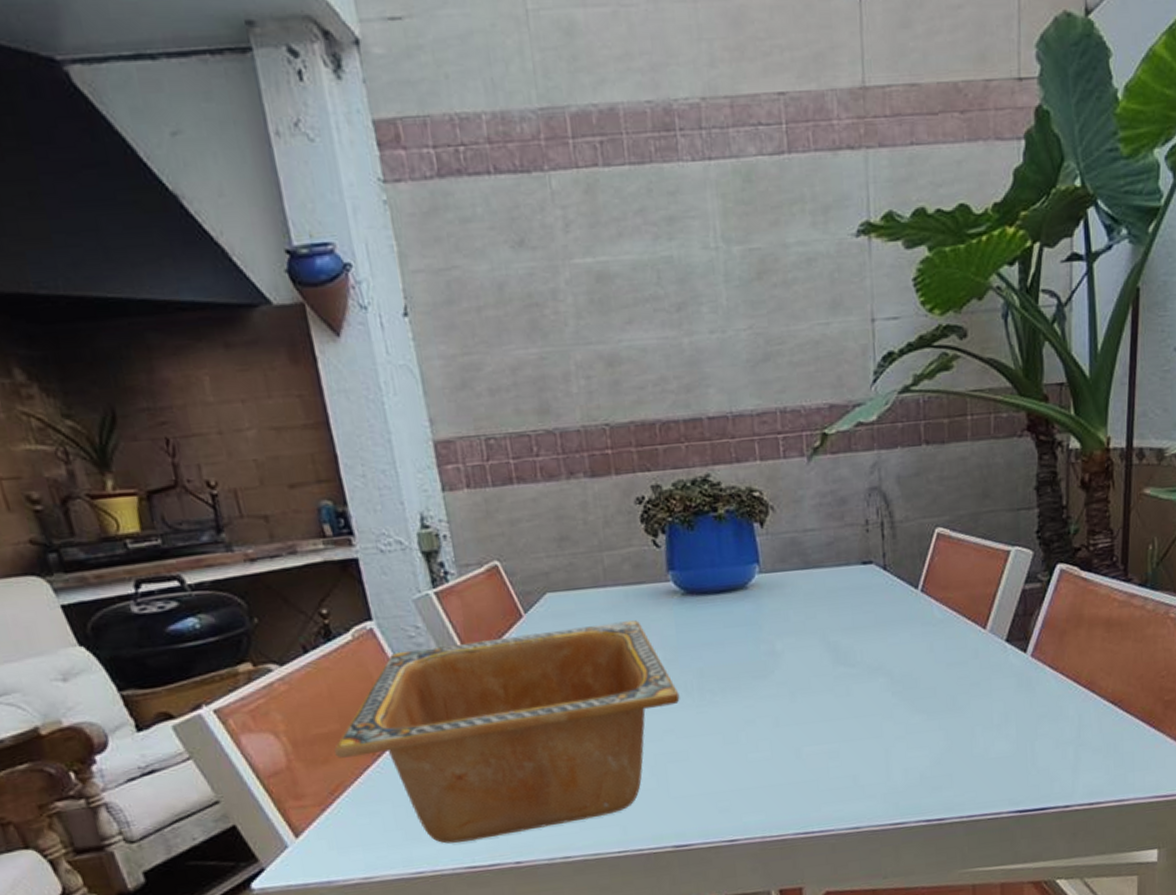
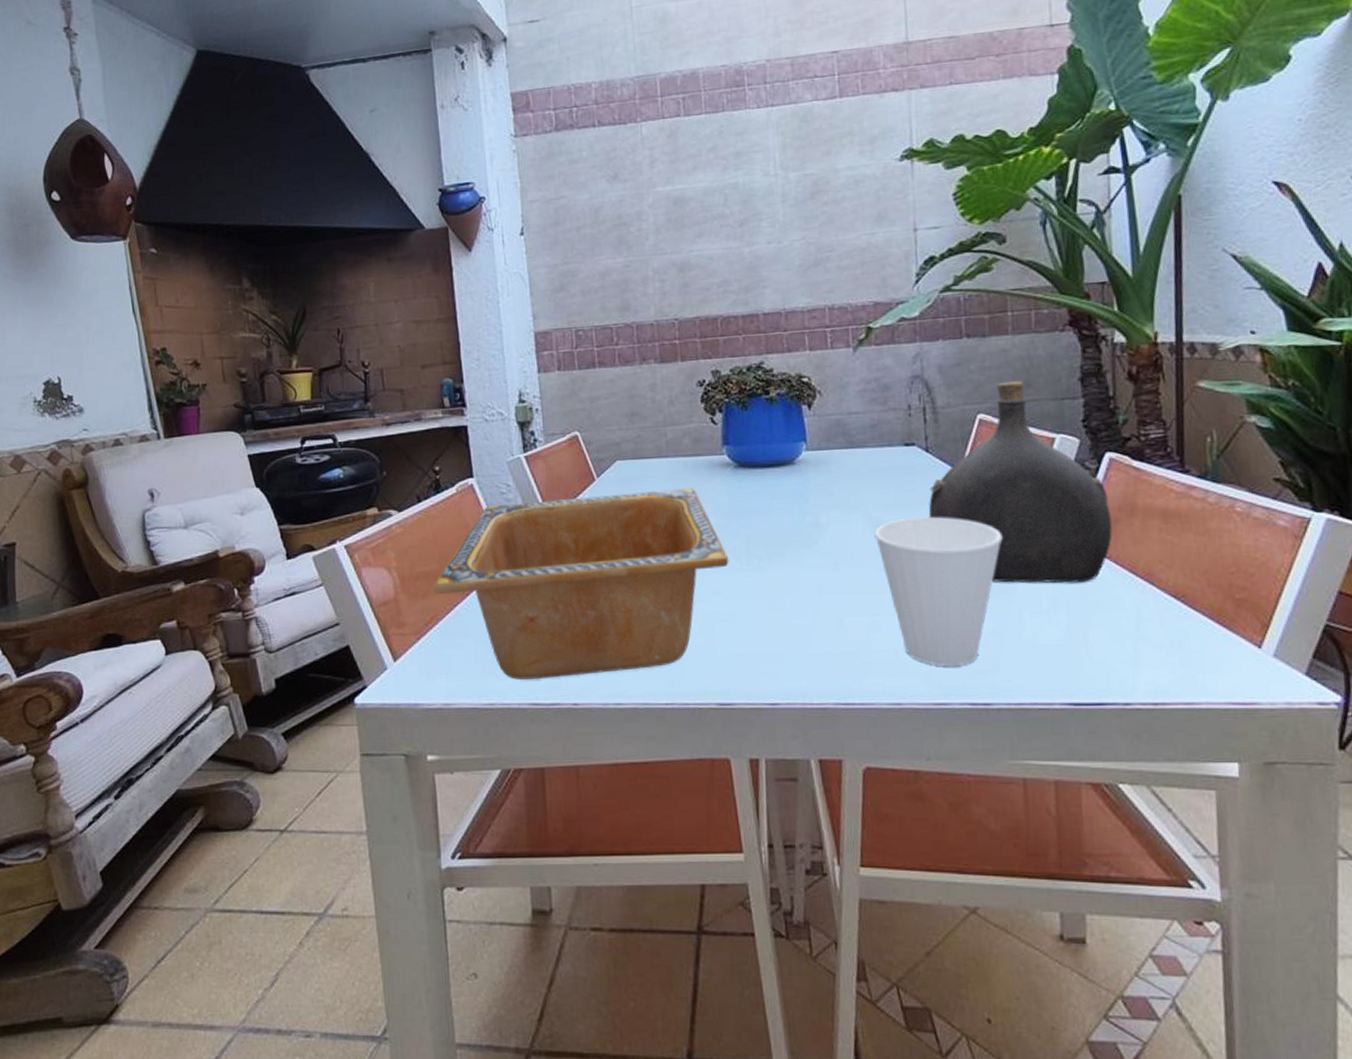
cup: none [832,637,958,788] -> present [874,516,1003,667]
water jug: none [886,491,1060,701] -> present [928,381,1112,583]

